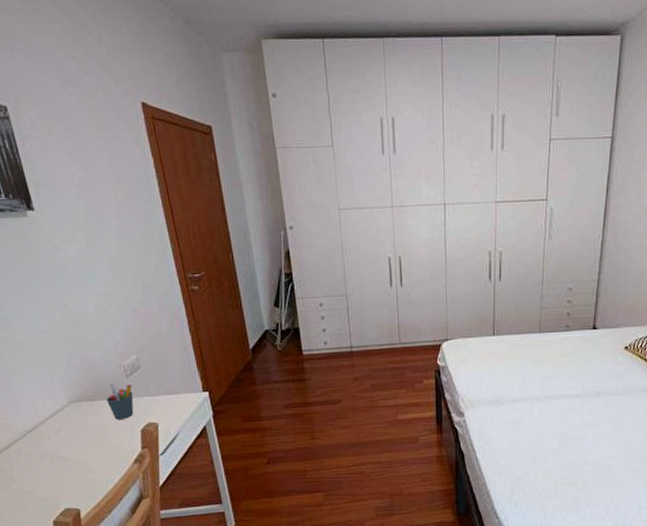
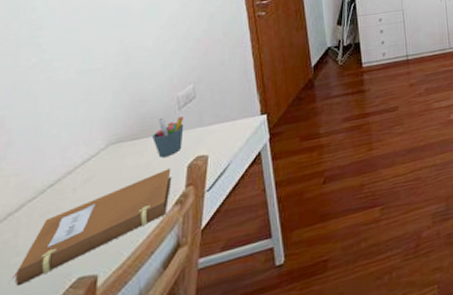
notebook: none [15,430,129,507] -> present [13,168,172,287]

